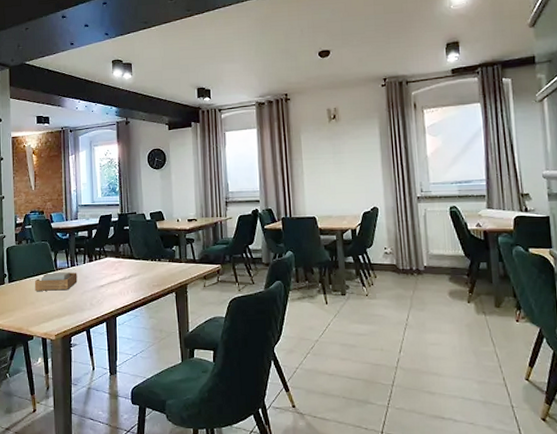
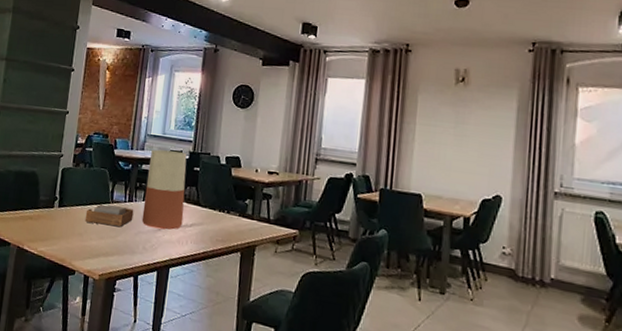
vase: none [84,215,122,285] -> present [141,149,187,230]

